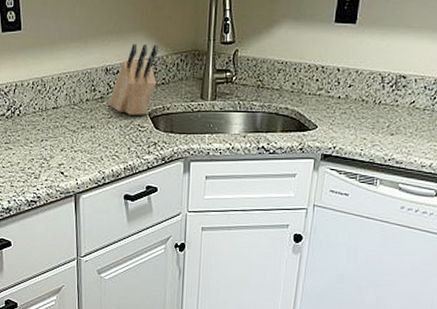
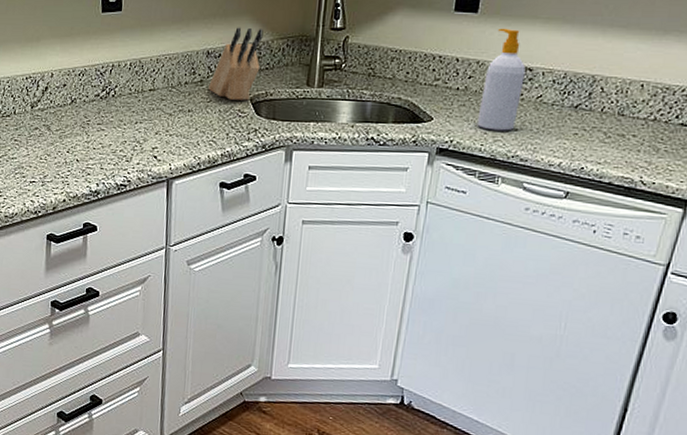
soap bottle: none [357,38,400,136] -> present [477,28,526,131]

